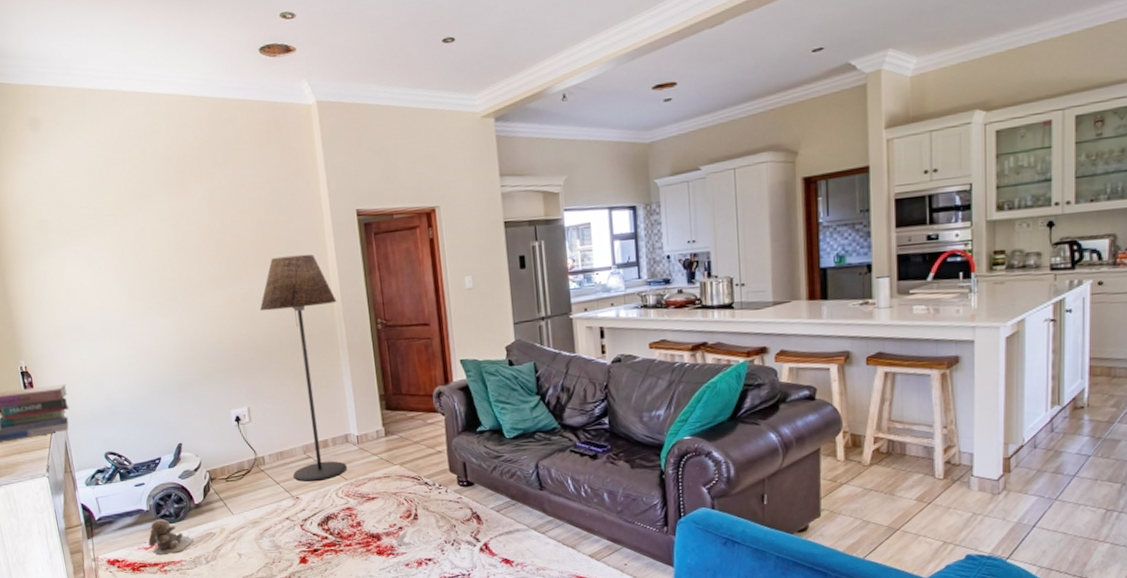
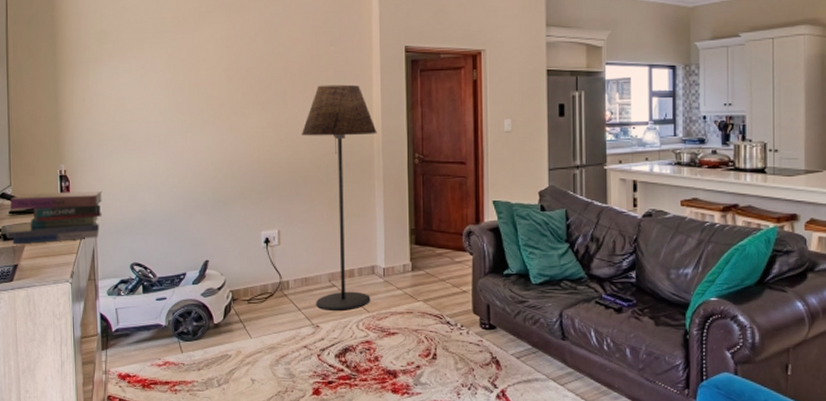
stuffed animal: present [148,518,194,556] -> none [163,335,208,374]

